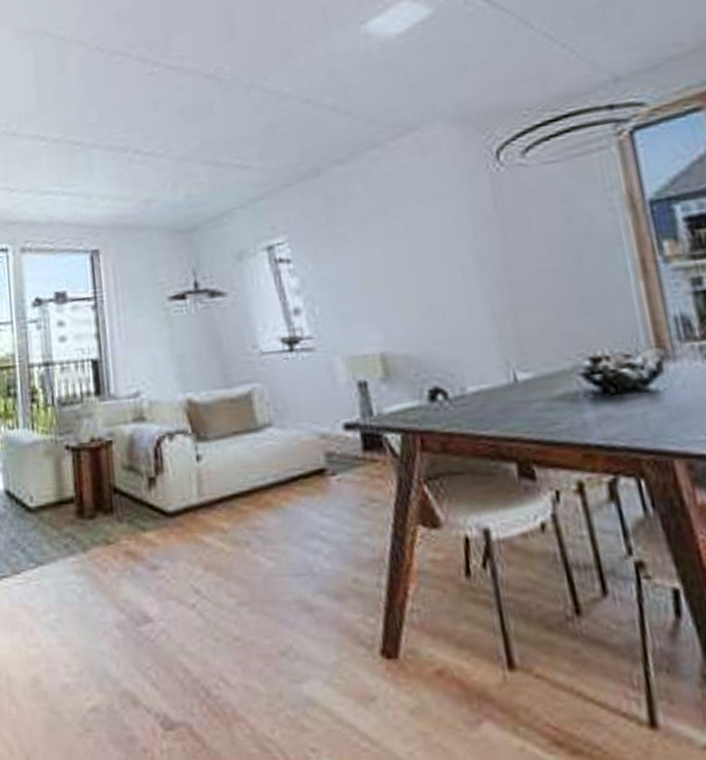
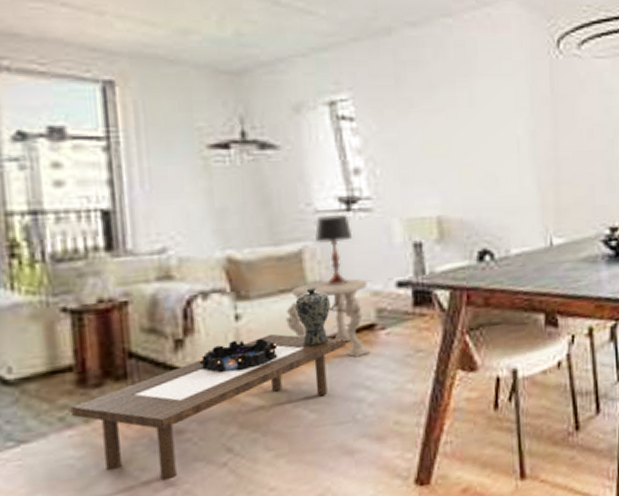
coffee table: none [73,475,298,615] -> present [71,333,346,481]
decorative bowl: none [168,479,235,512] -> present [198,337,278,372]
side table: none [240,420,322,504] -> present [285,278,370,358]
vase: none [248,428,281,490] -> present [295,286,330,347]
table lamp: none [262,355,298,428] -> present [315,214,353,286]

